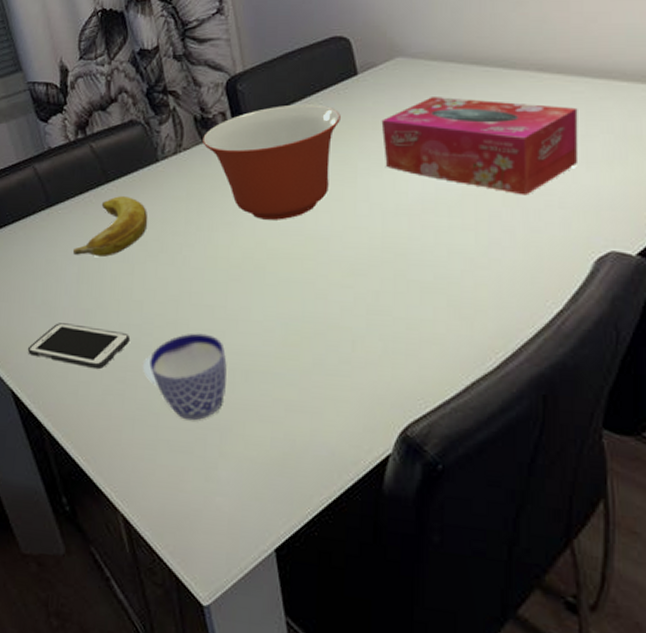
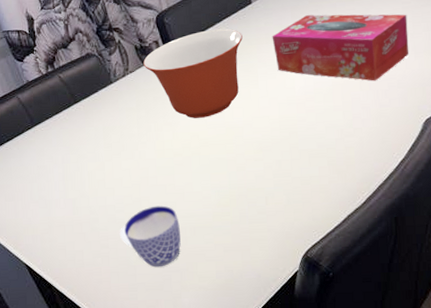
cell phone: present [27,323,131,370] -> none [33,210,108,241]
banana: present [72,196,148,258] -> none [56,112,110,160]

